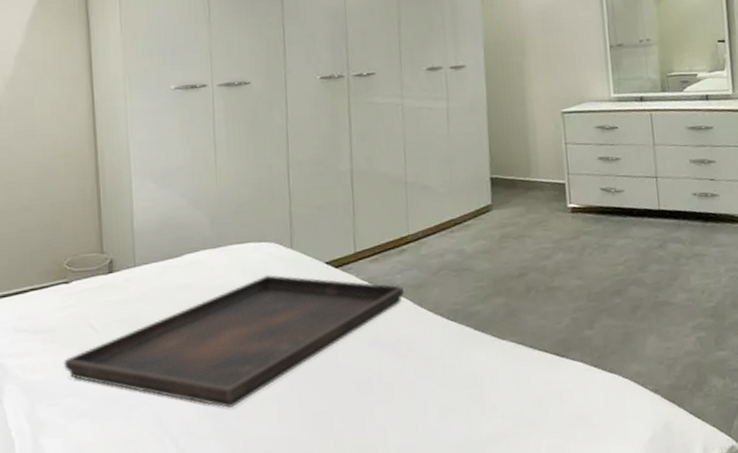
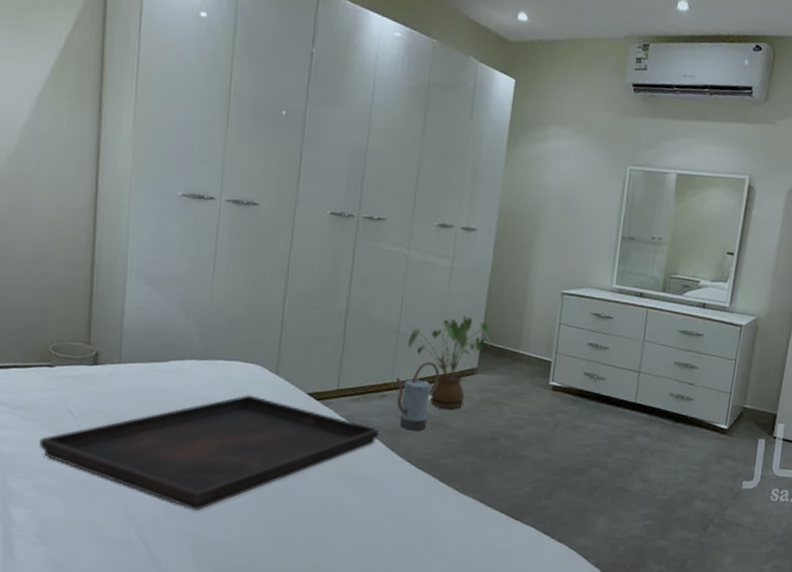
watering can: none [411,206,455,282] -> present [396,361,440,431]
house plant: none [417,153,501,253] -> present [408,316,492,409]

